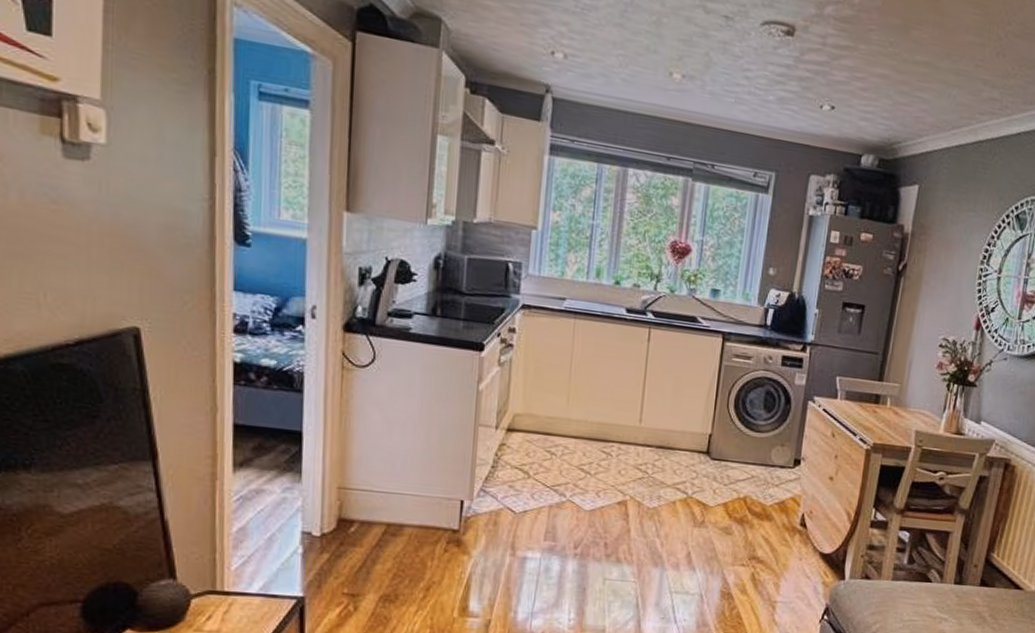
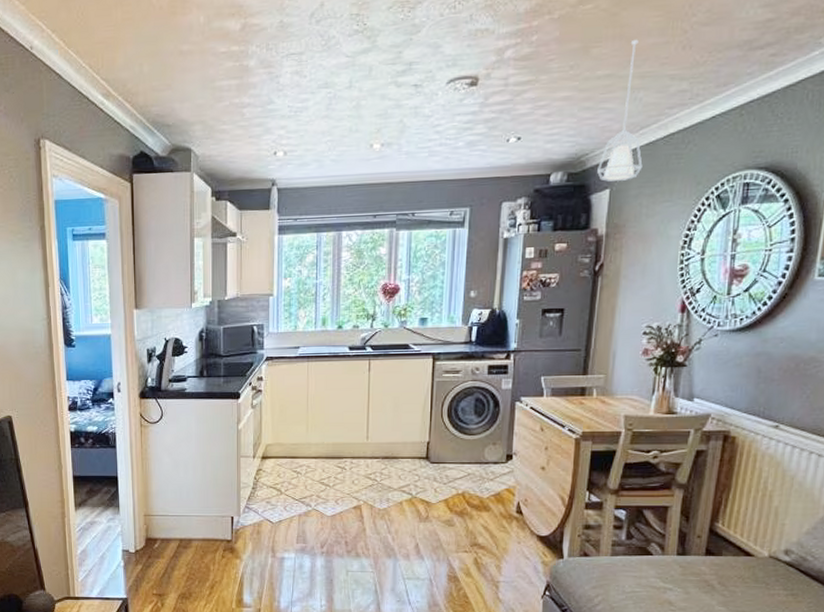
pendant lamp: none [908,32,957,180] -> present [597,39,643,182]

